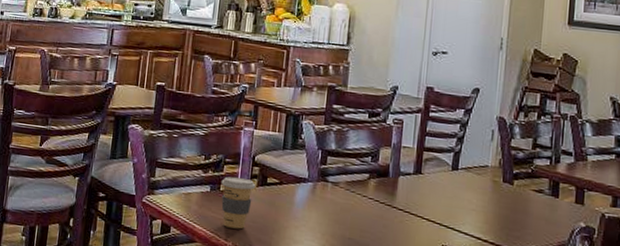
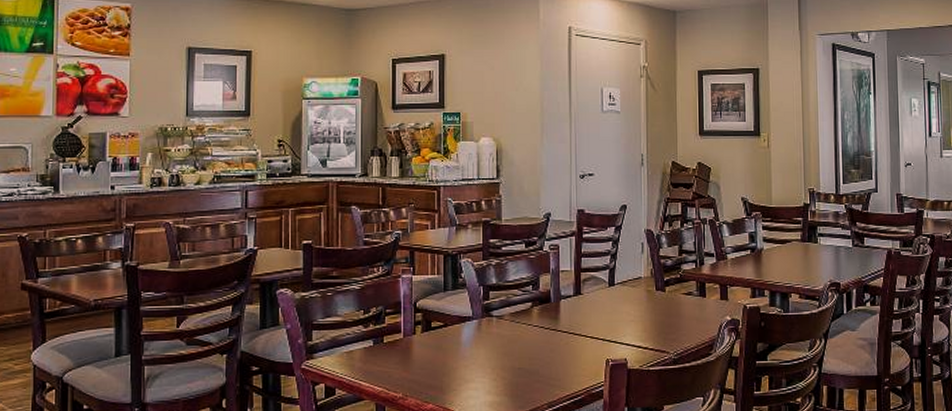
coffee cup: present [221,176,256,229] -> none [384,326,421,379]

